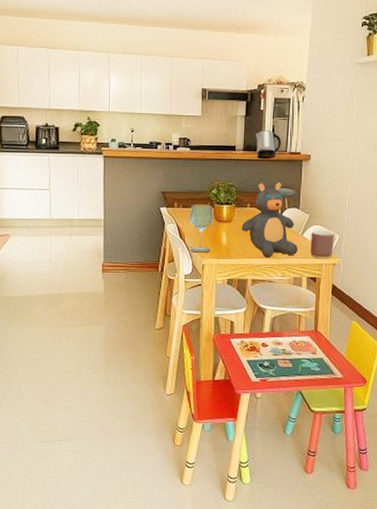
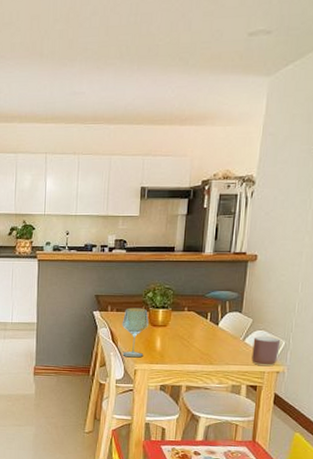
stuffed animal: present [241,181,298,258] -> none [177,283,238,364]
kettle: present [256,130,281,160] -> none [197,229,225,261]

